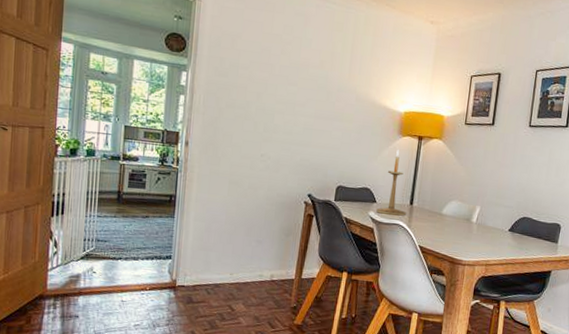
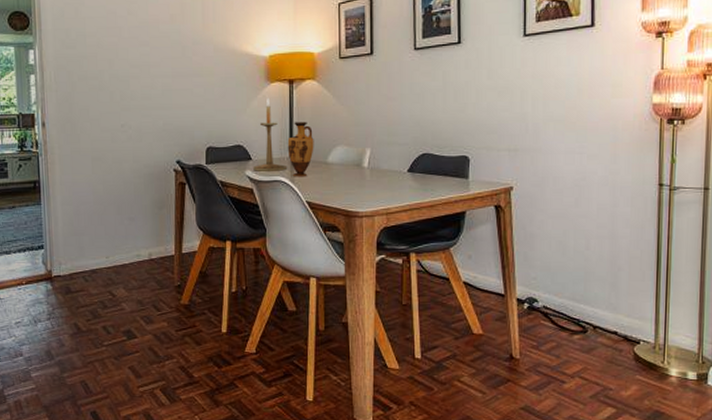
vase: none [409,174,433,224] -> present [287,121,314,177]

